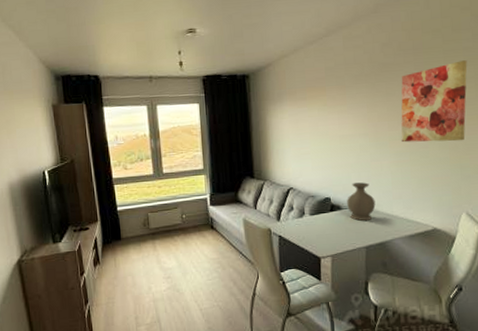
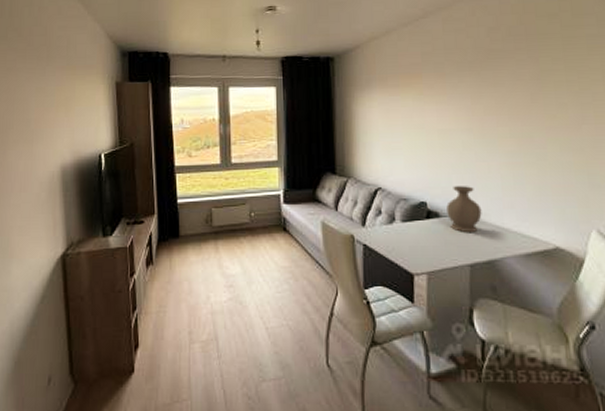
wall art: present [401,60,467,143] -> none [511,49,593,143]

